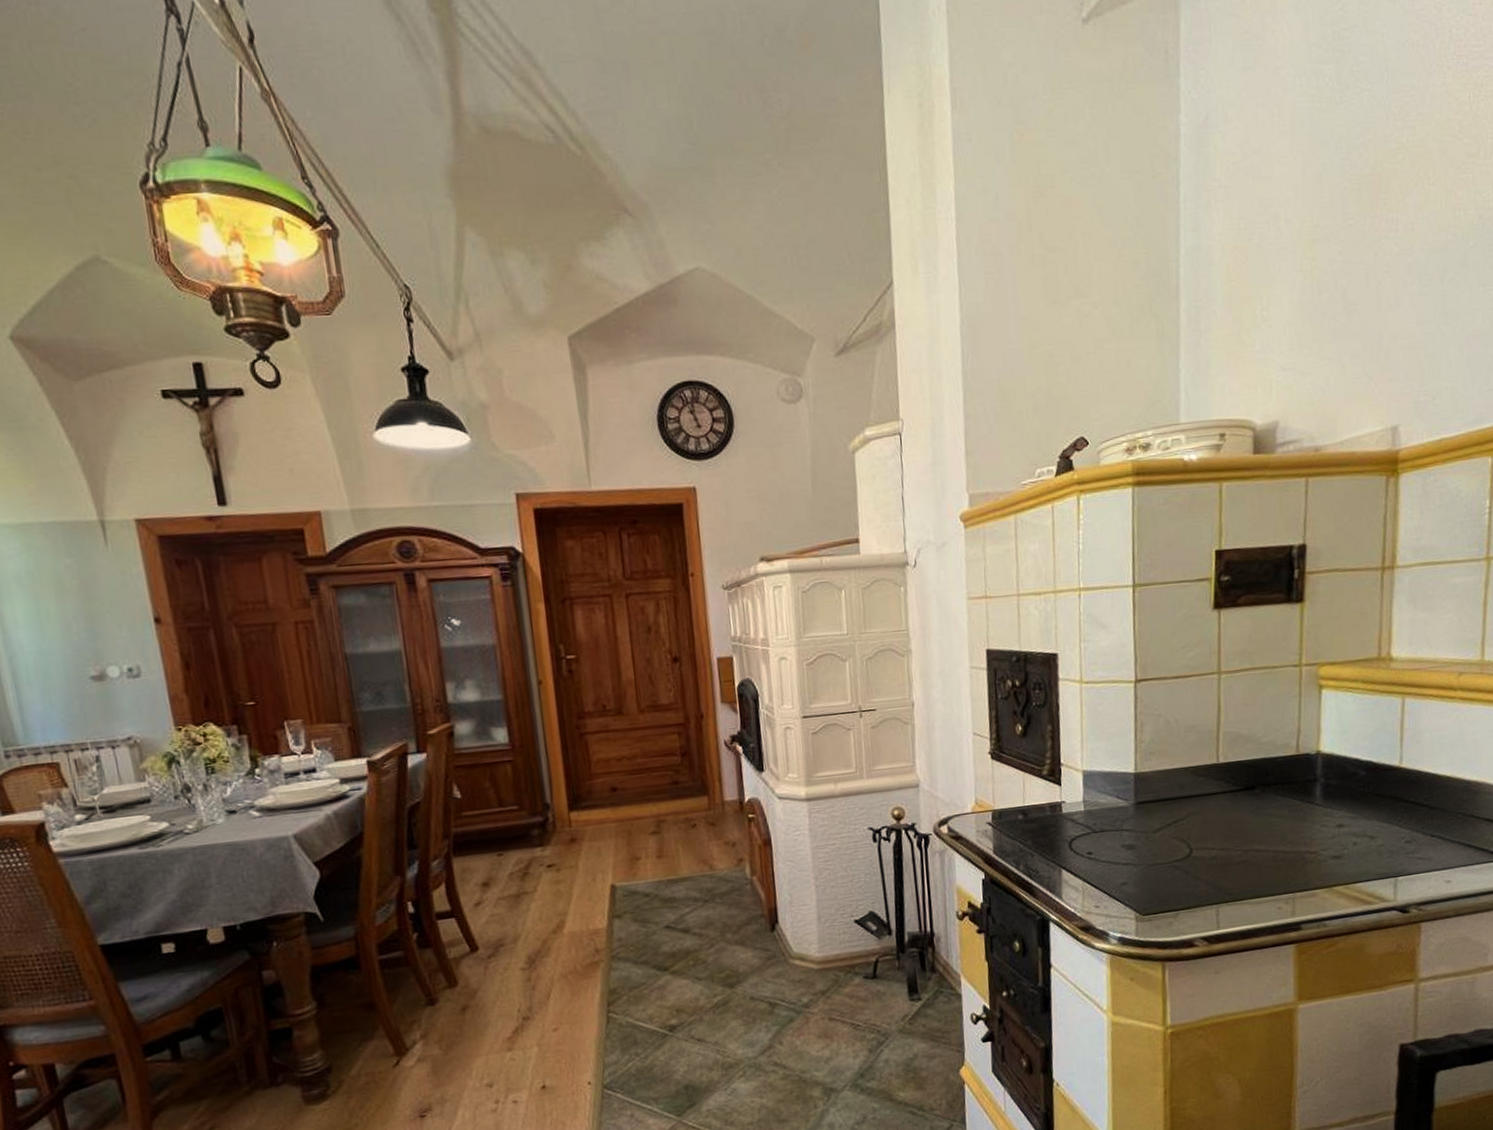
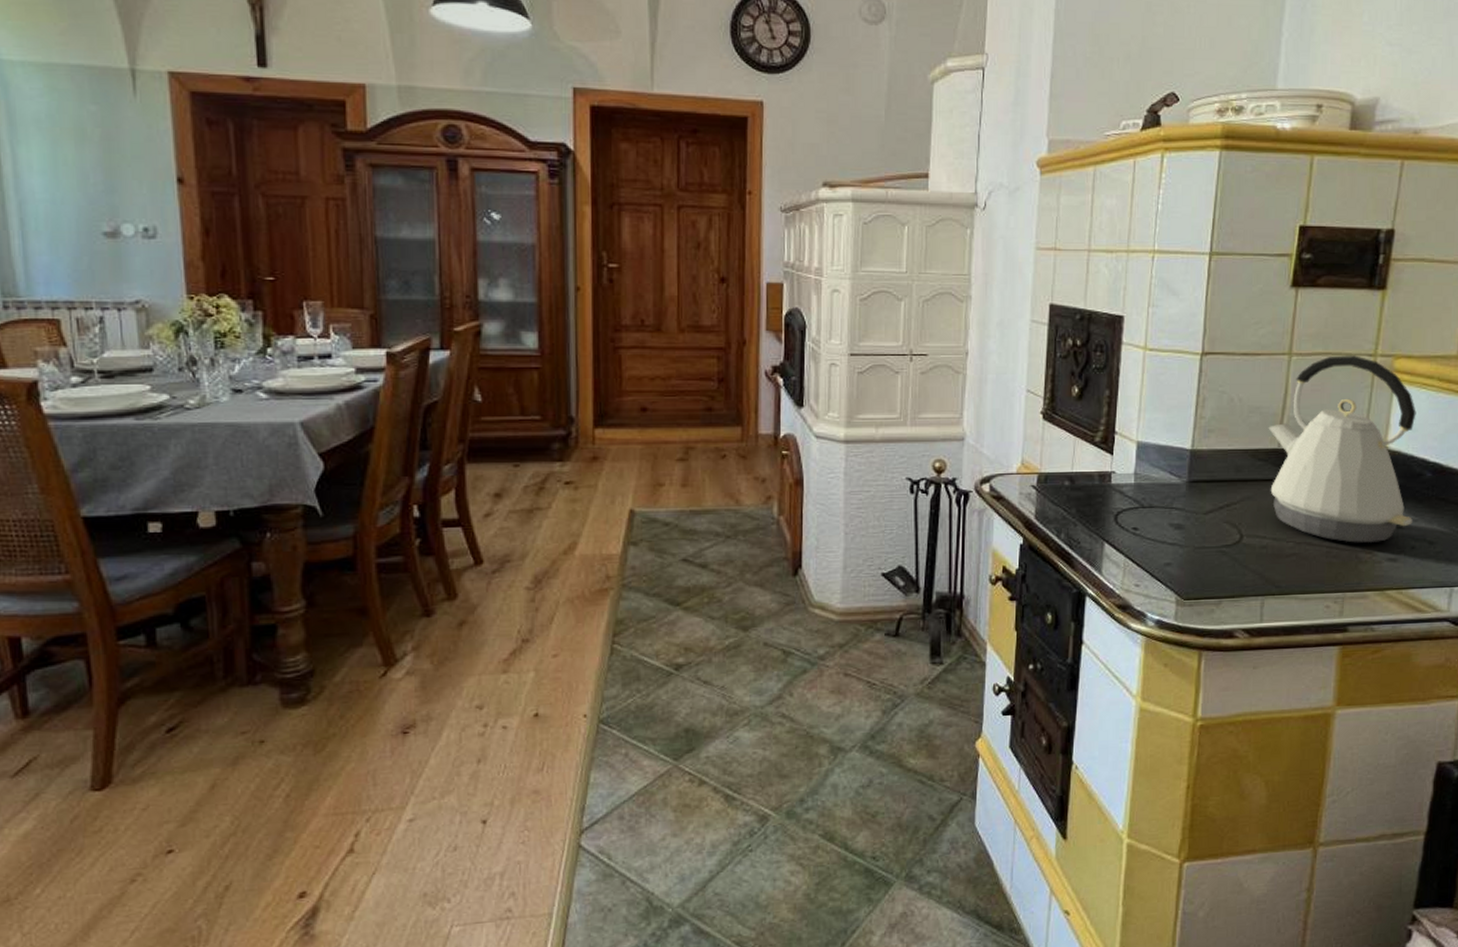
kettle: none [1205,667,1352,846] -> present [1268,355,1416,543]

